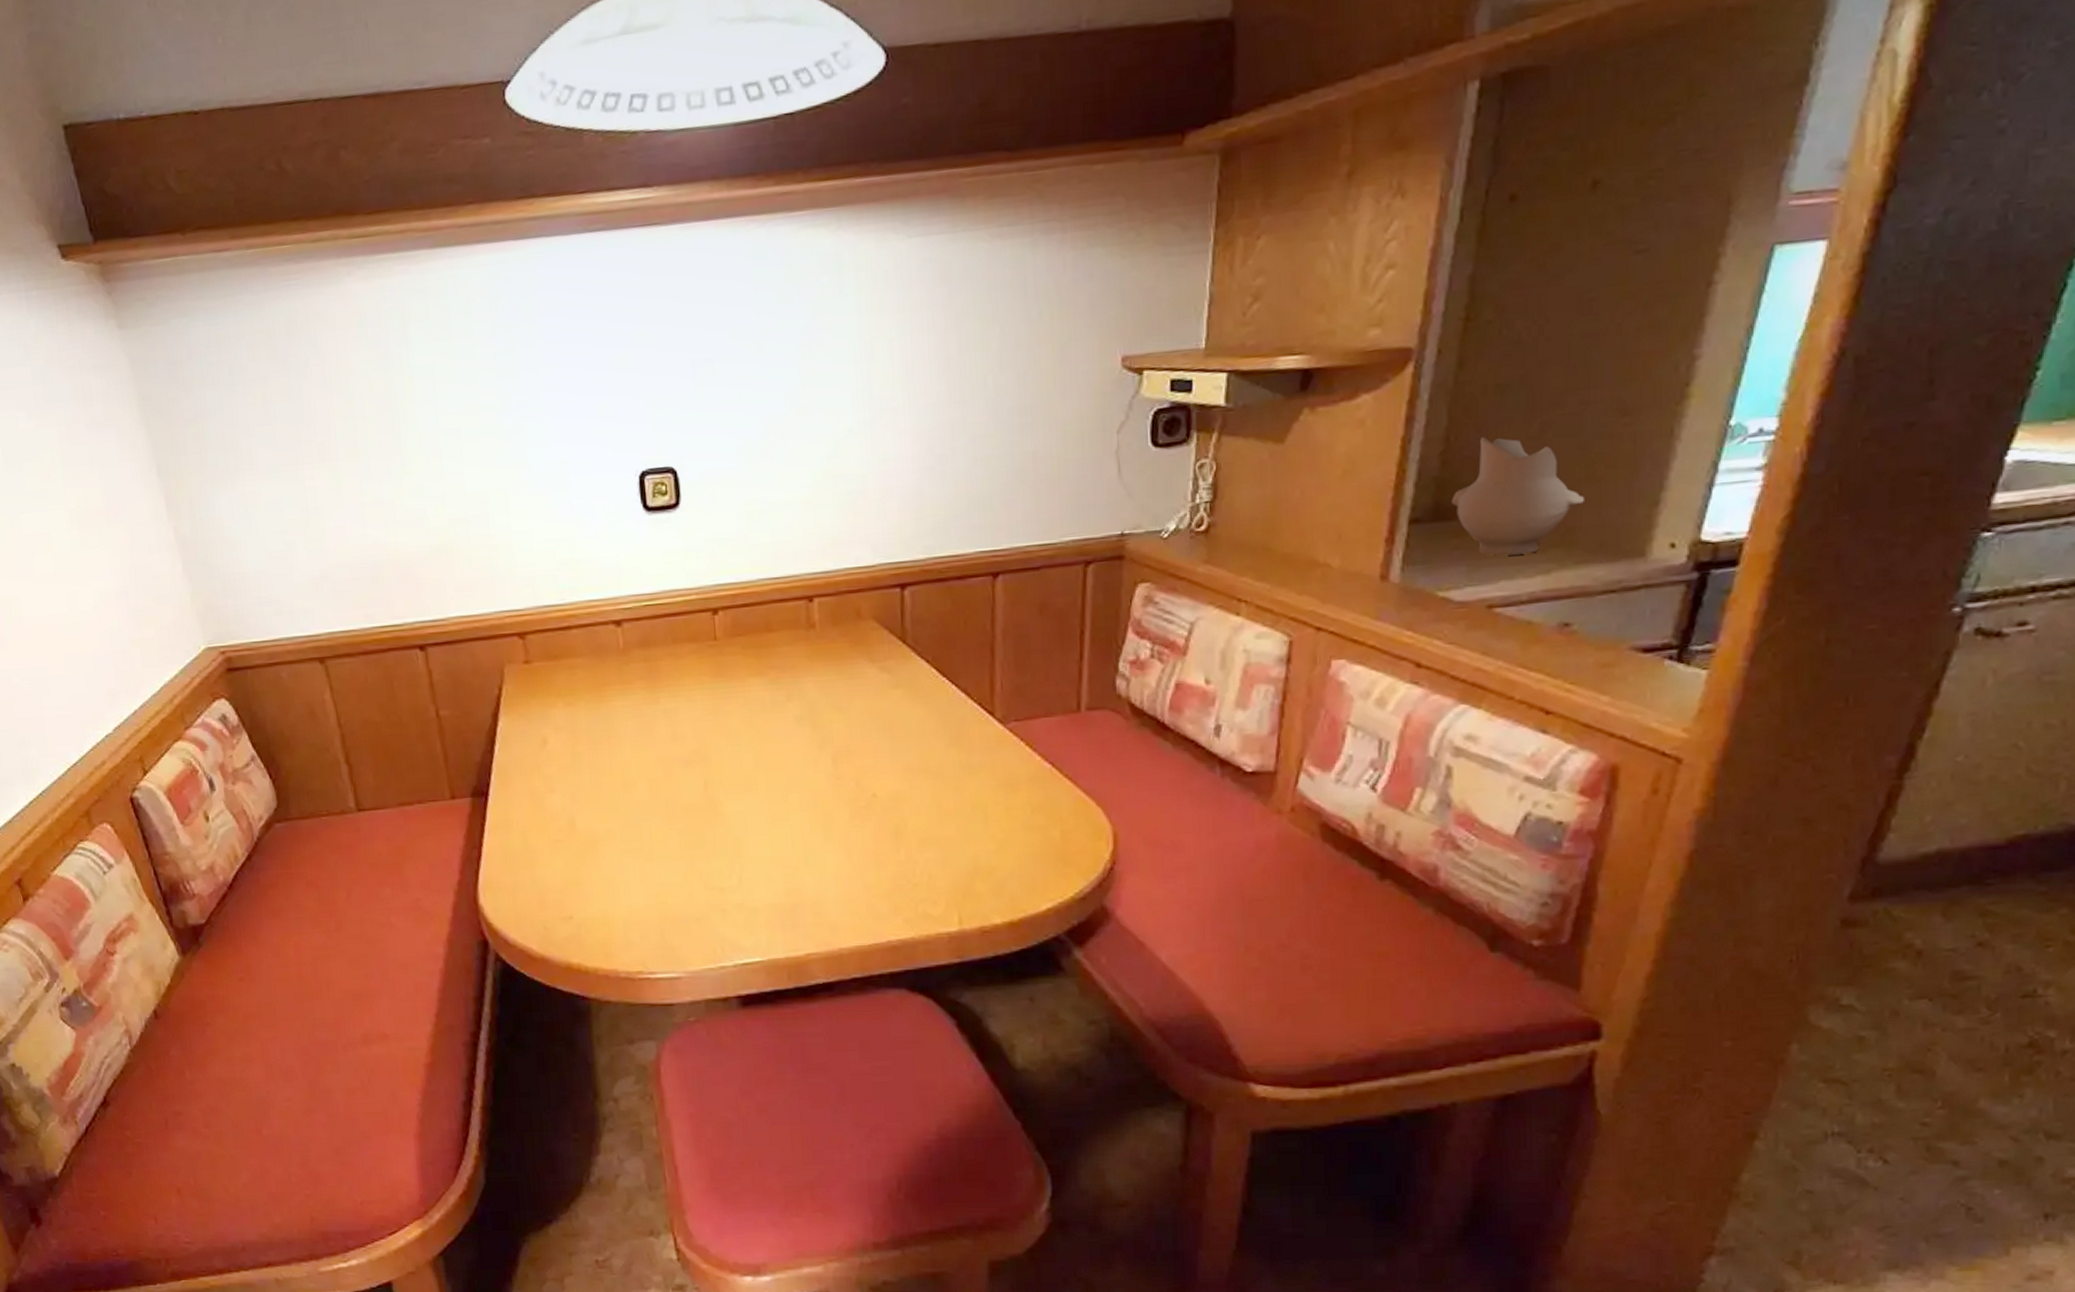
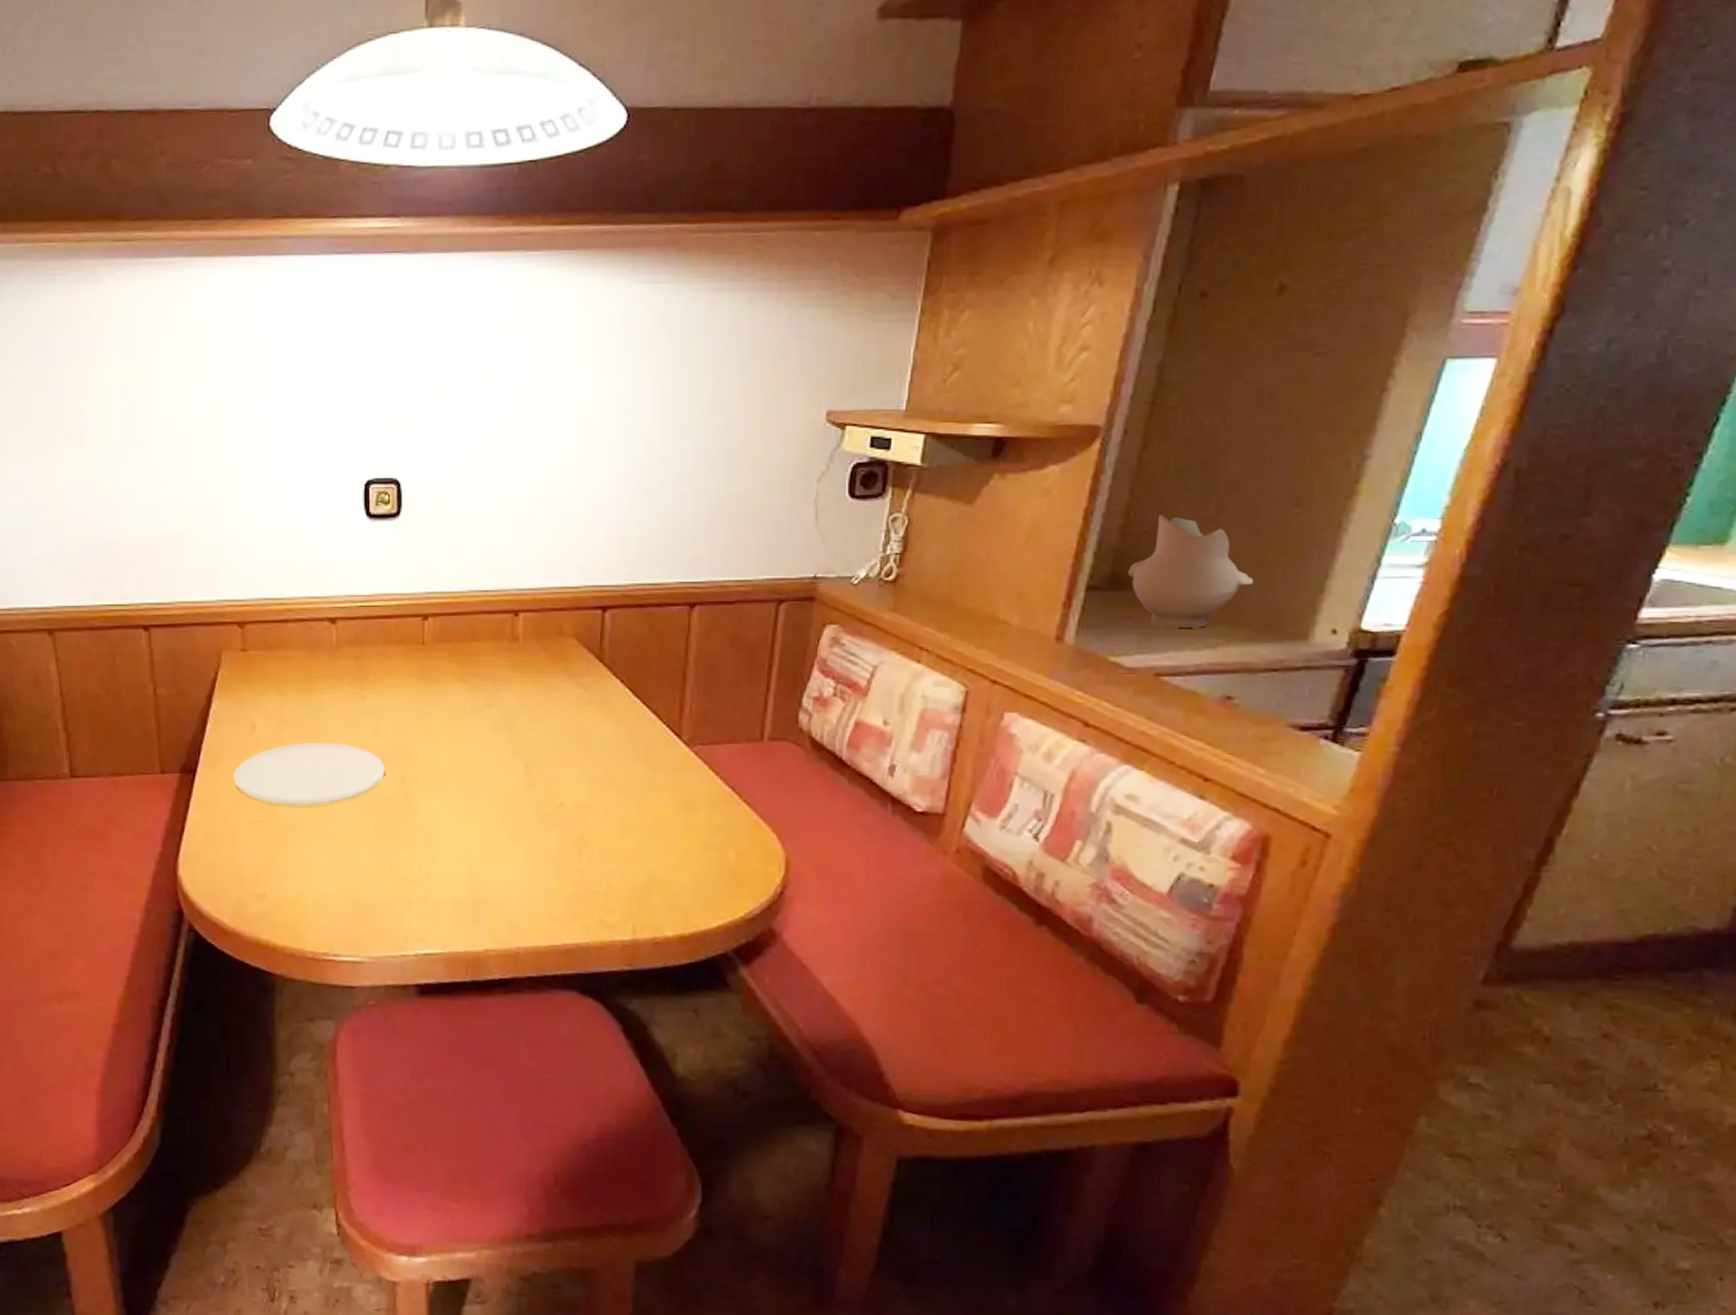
plate: none [527,751,687,823] -> present [233,742,386,807]

